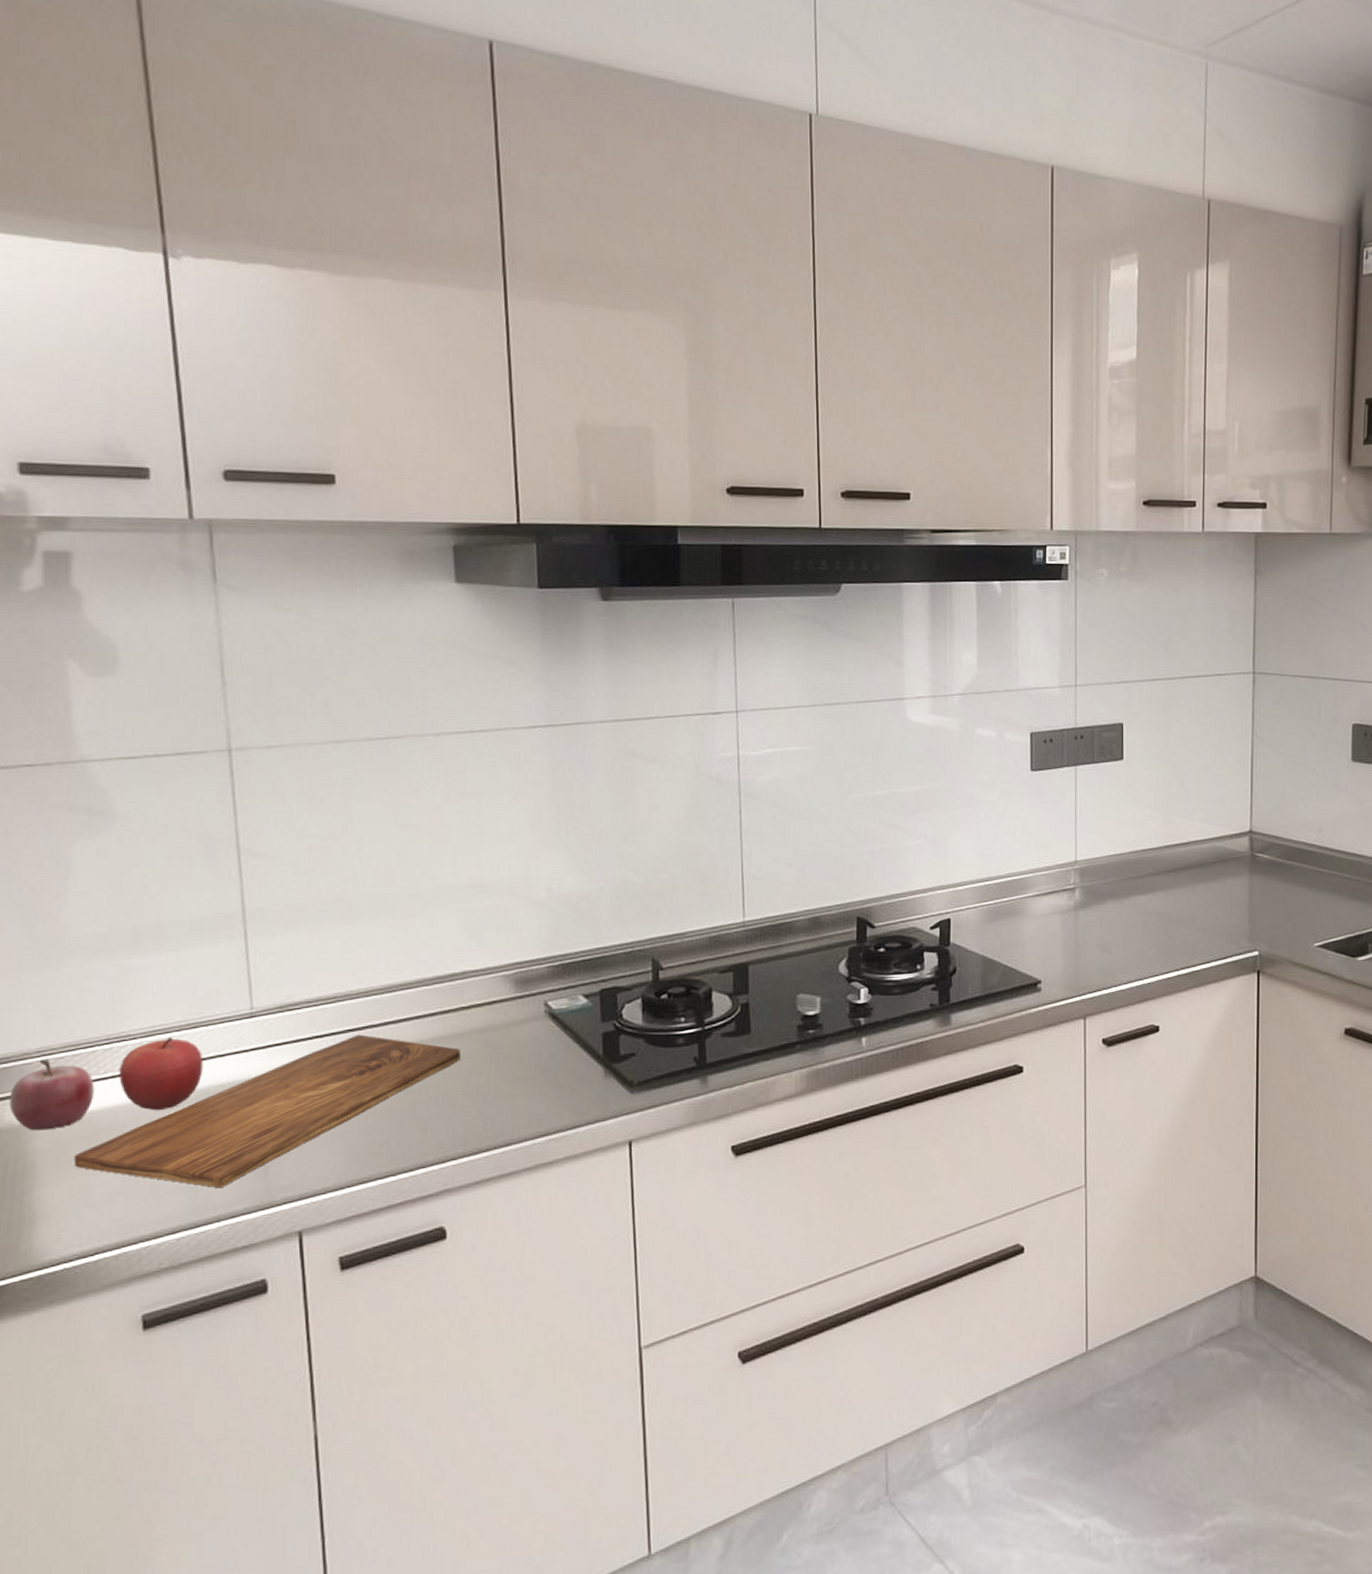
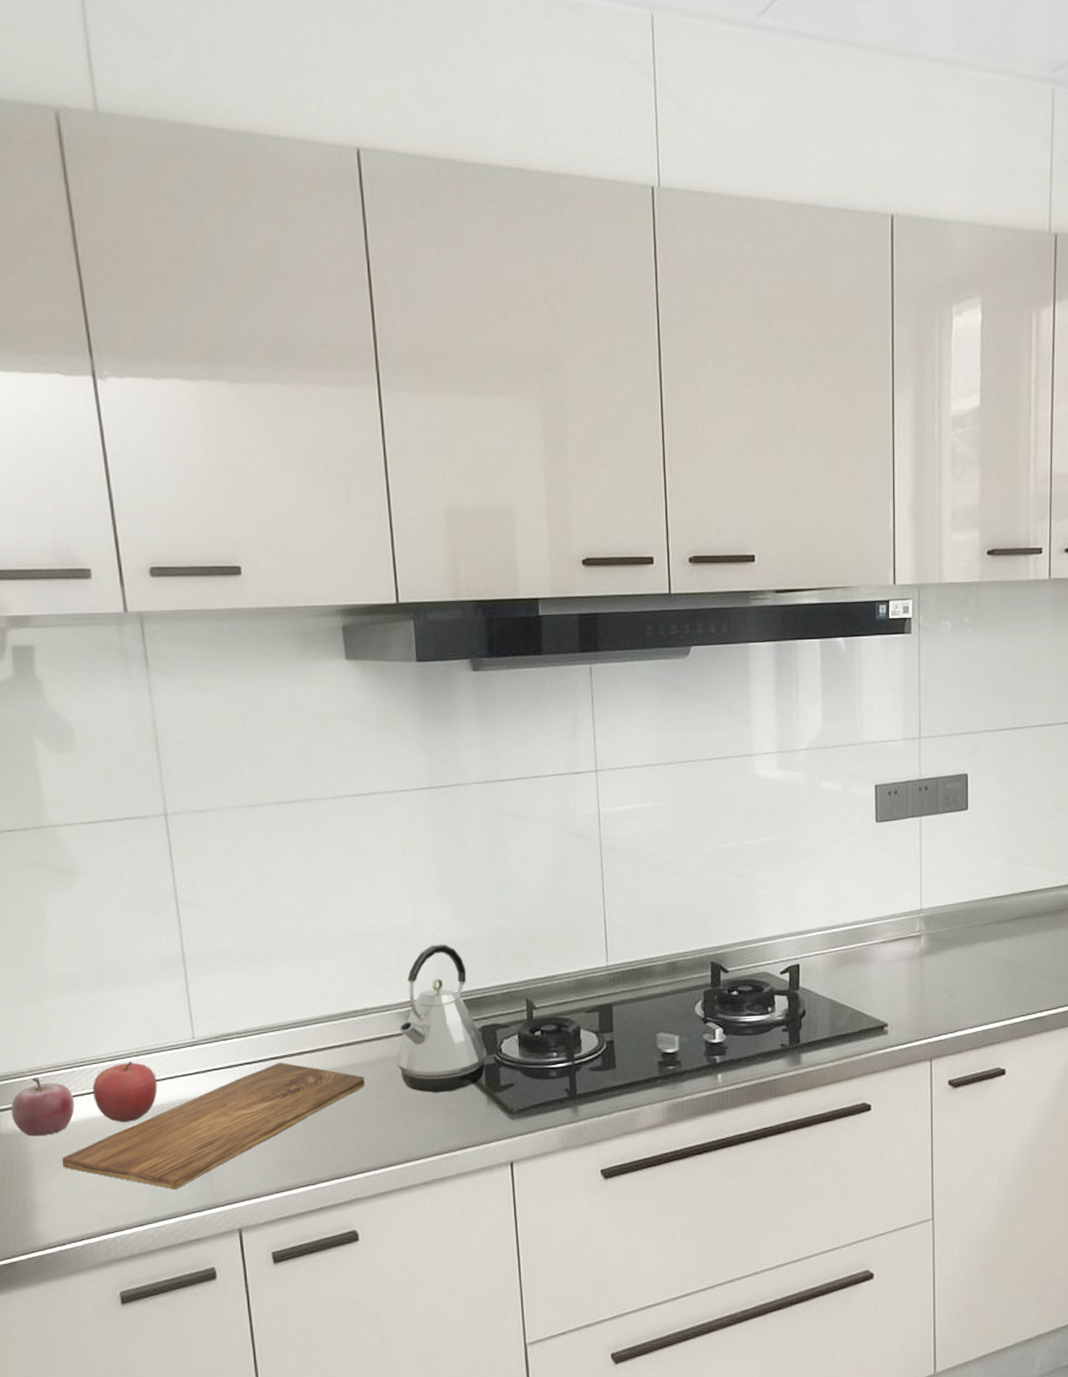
kettle: none [499,898,606,1066] -> present [396,944,488,1093]

